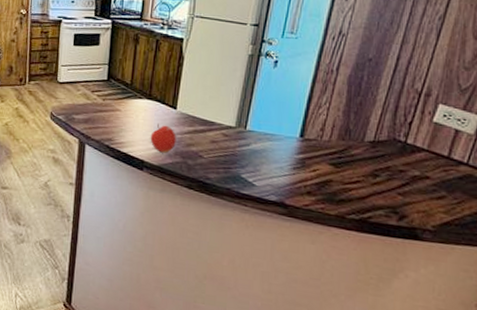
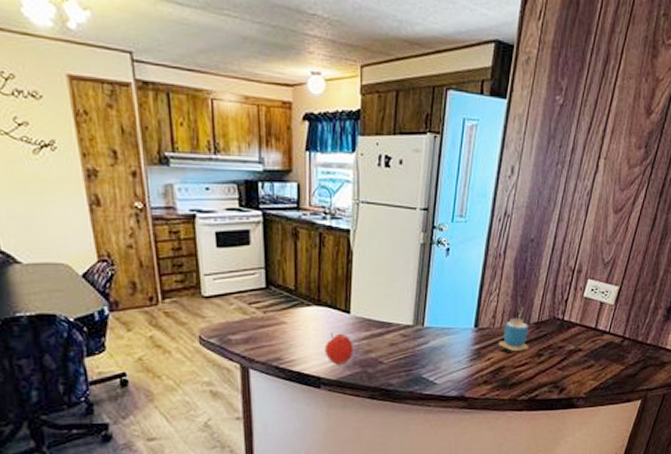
cup: none [326,124,364,168] -> present [499,307,529,351]

